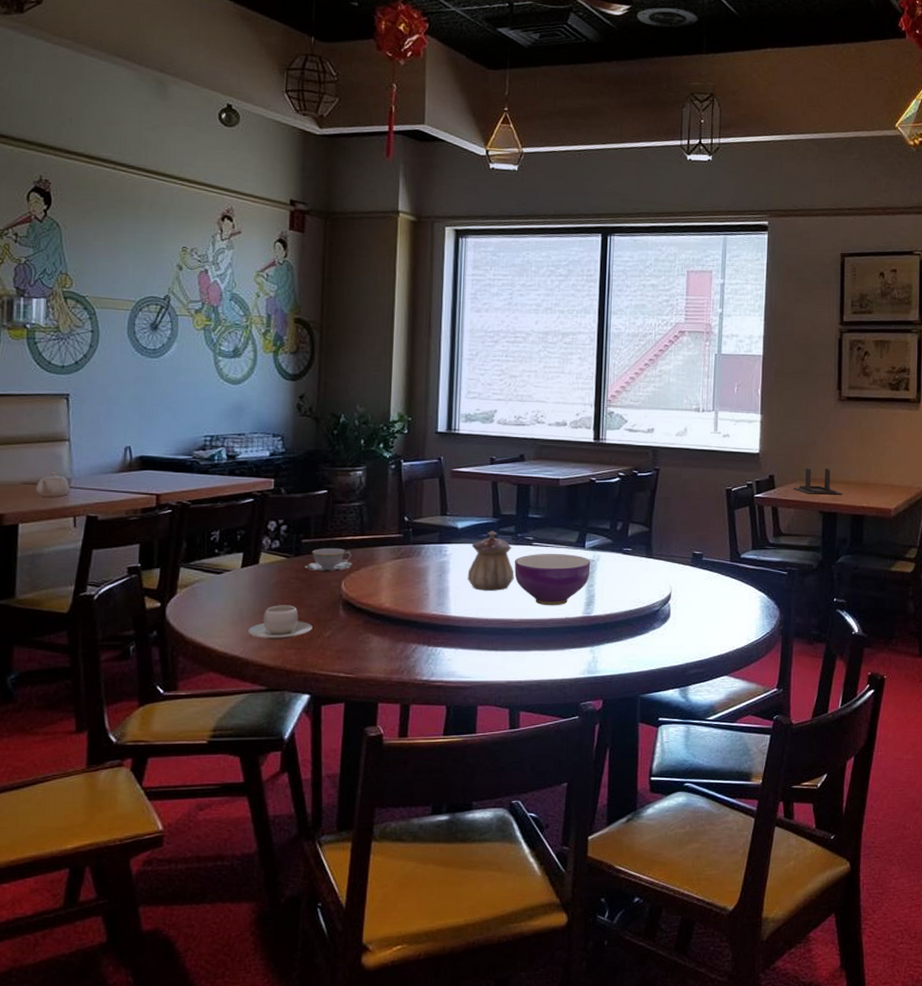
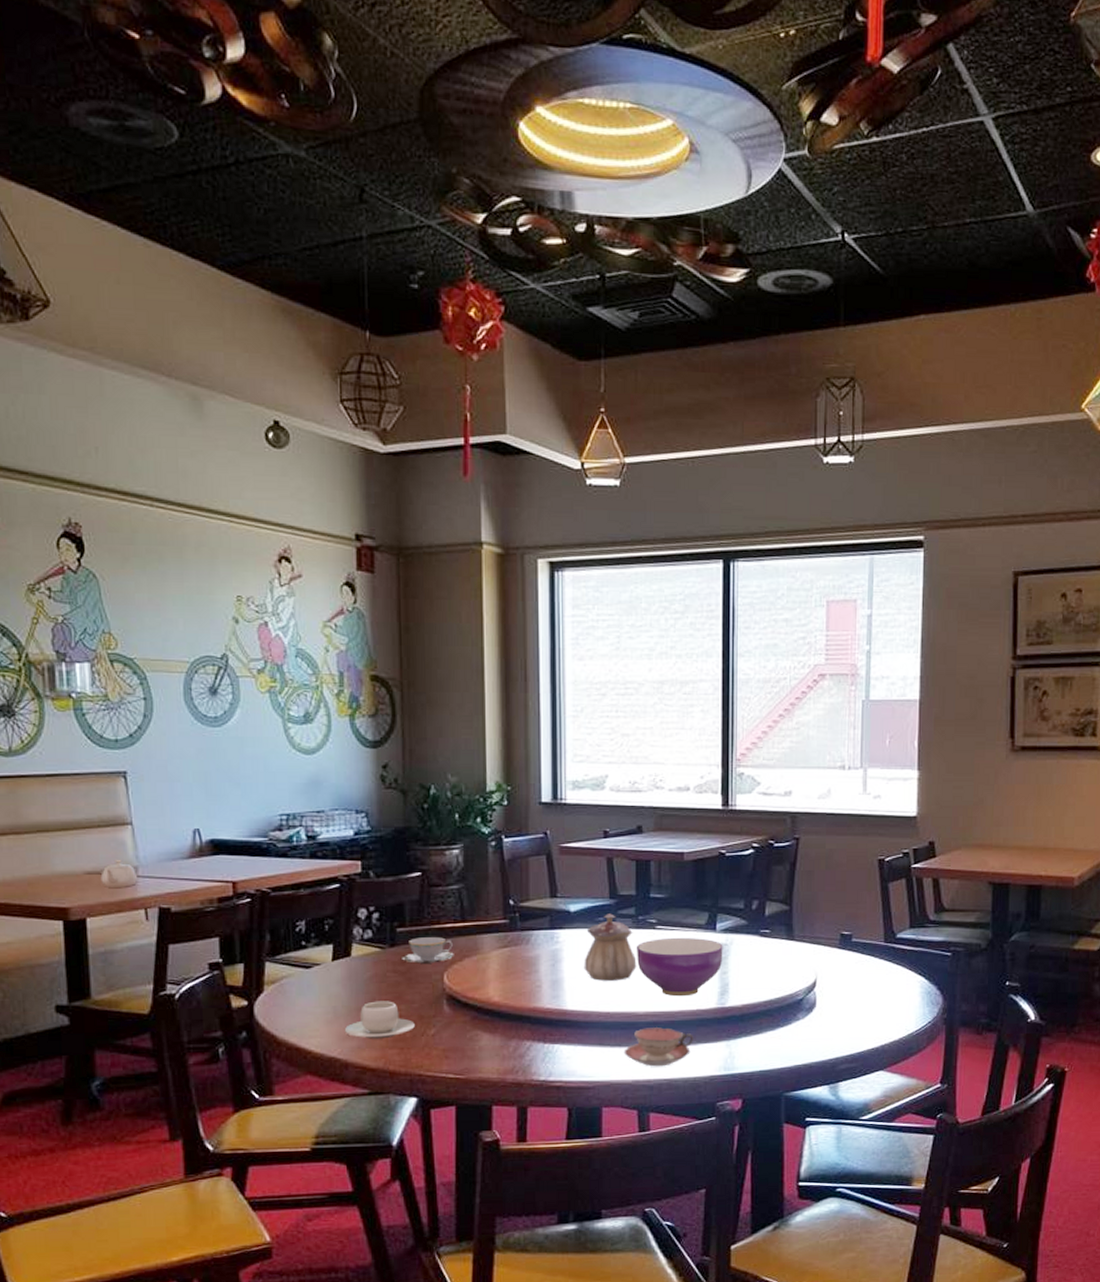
teacup: none [499,634,562,669] -> present [624,1027,693,1067]
napkin holder: present [793,468,843,495] -> none [957,832,1016,863]

